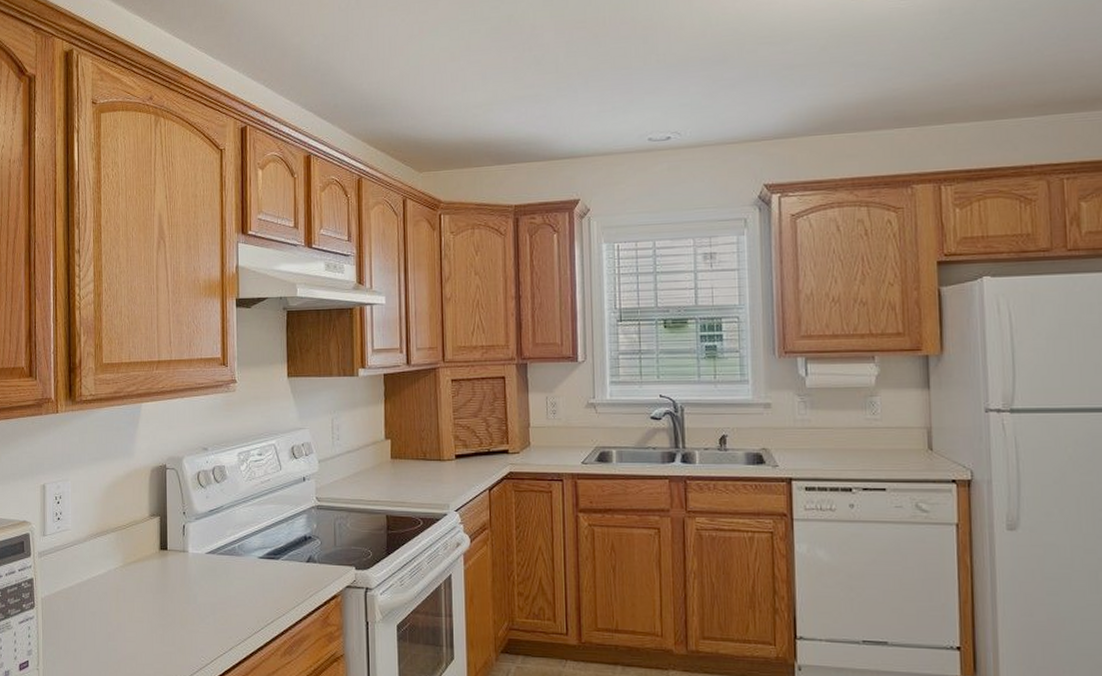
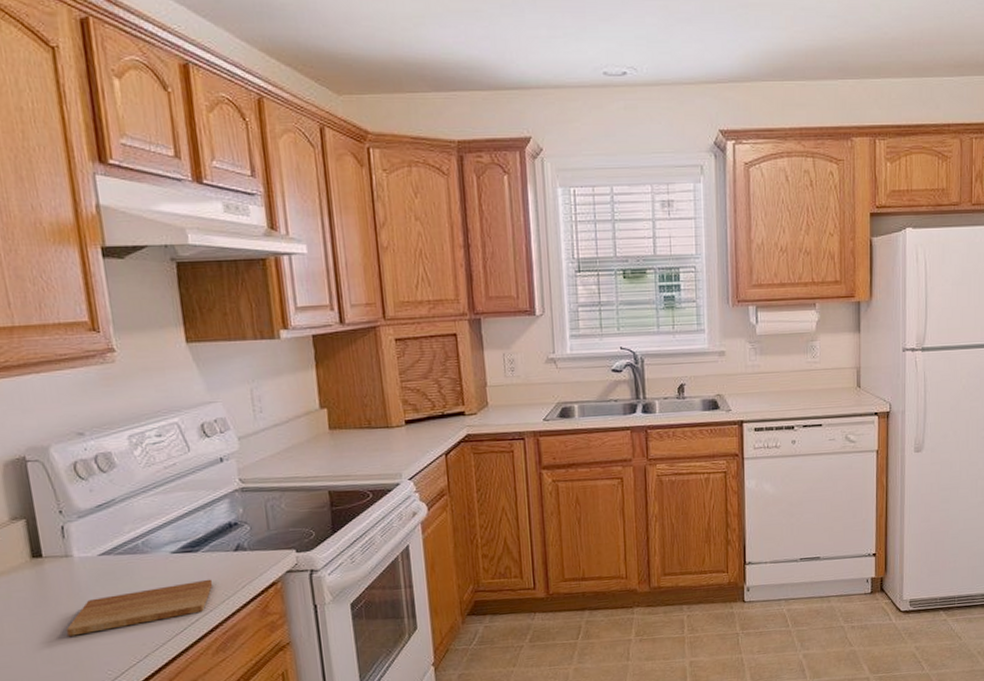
cutting board: none [176,585,288,622] -> present [65,579,213,637]

